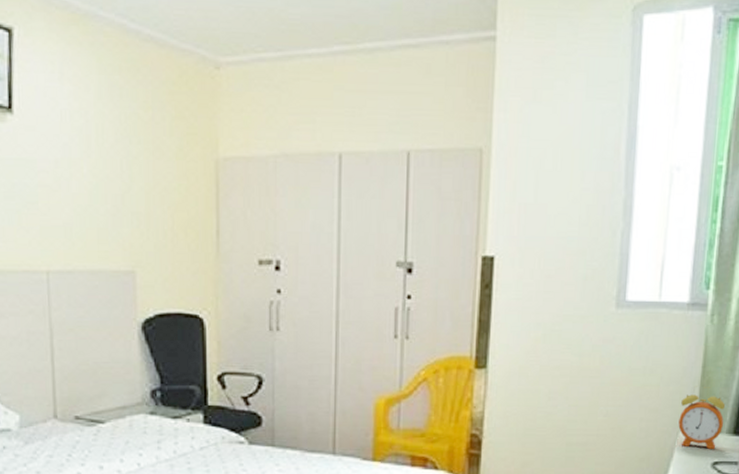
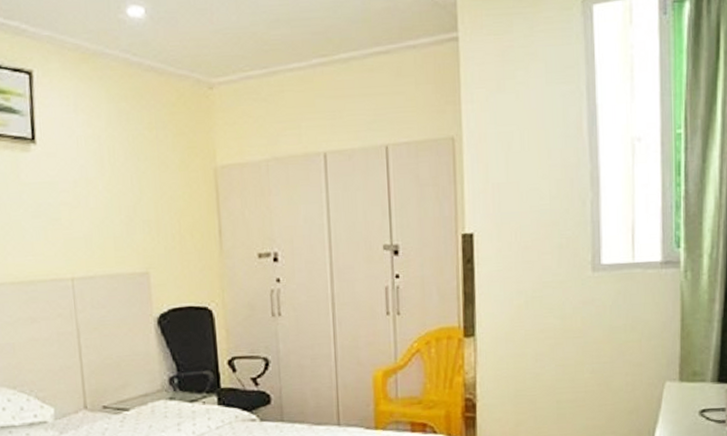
alarm clock: present [678,386,726,450] -> none [663,338,707,399]

